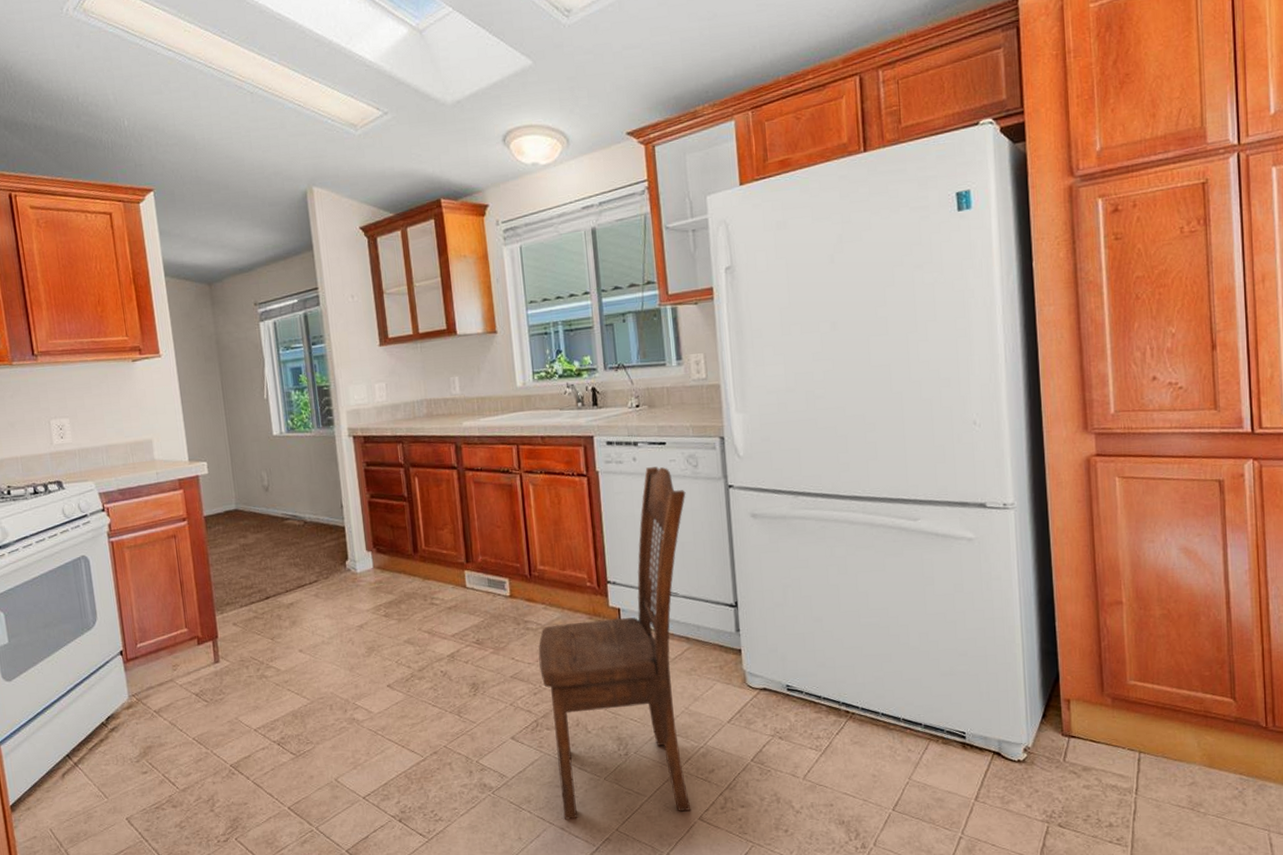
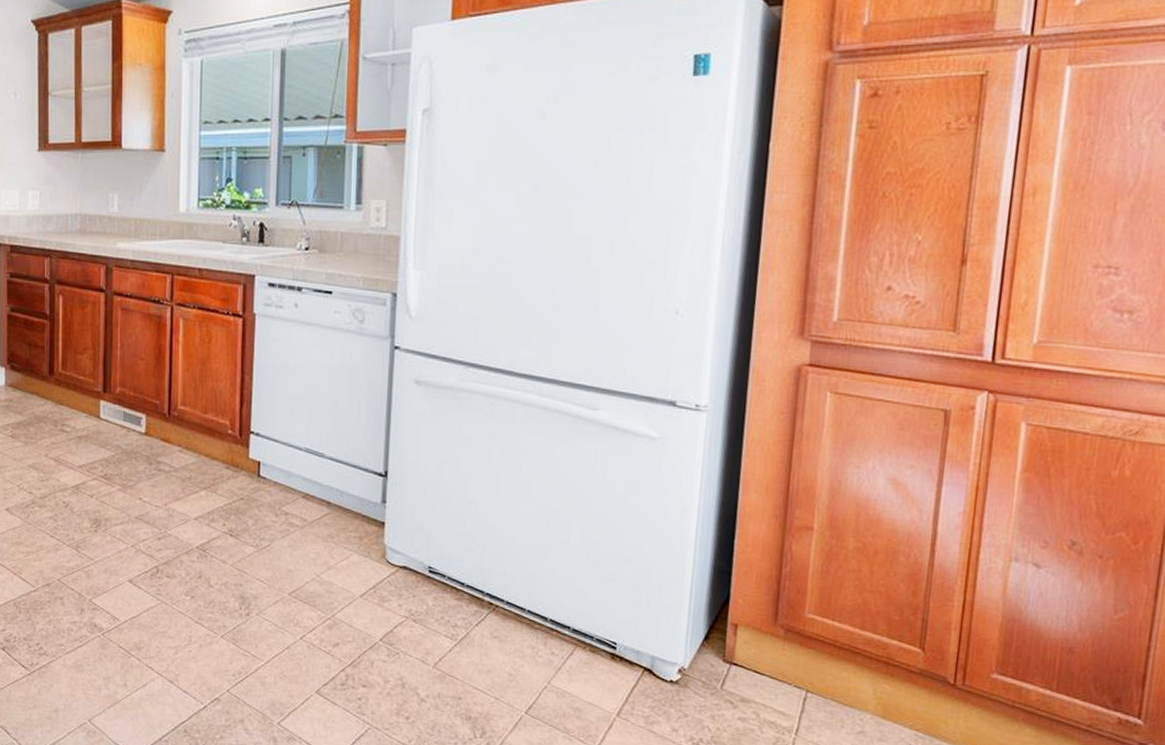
dining chair: present [538,467,691,820] -> none [167,316,347,682]

